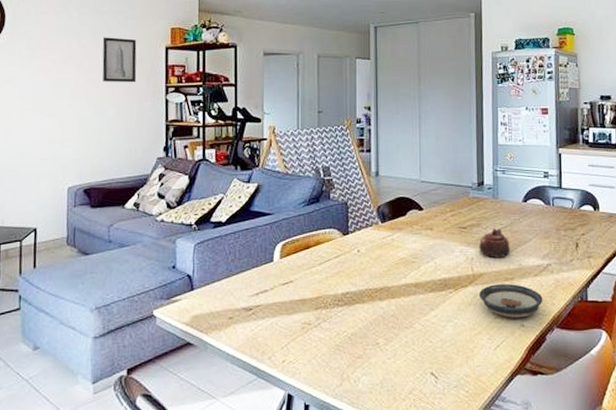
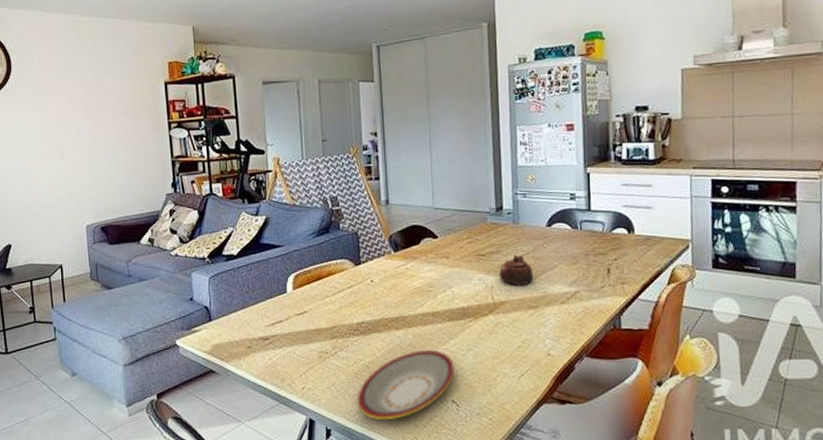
wall art: present [102,37,137,83] -> none [103,75,140,121]
plate: none [337,321,435,395] -> present [357,349,456,421]
saucer: present [478,284,543,318] -> none [500,312,571,347]

